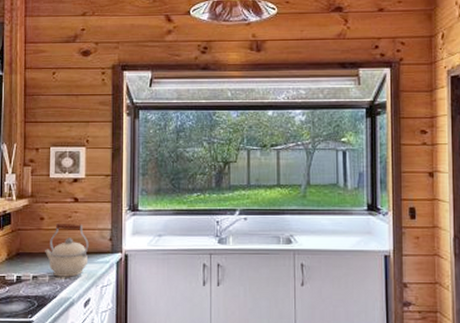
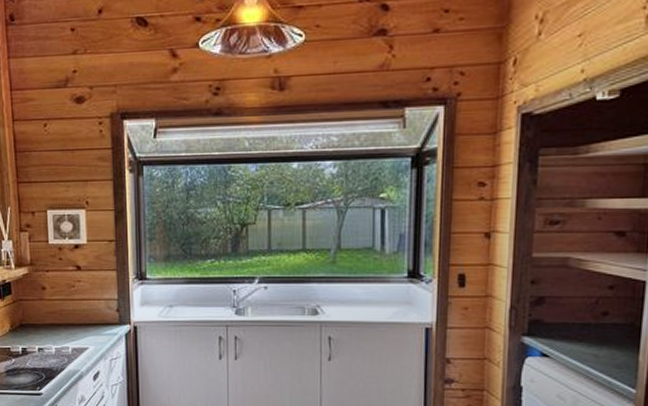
kettle: present [45,222,89,277] -> none [49,292,95,349]

